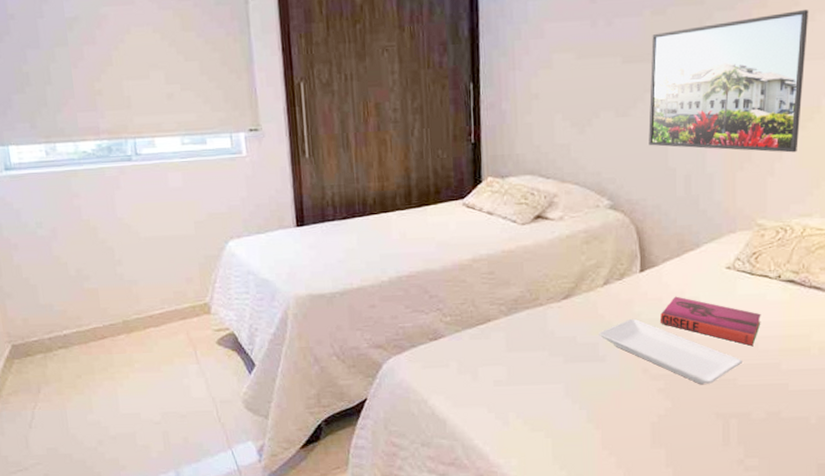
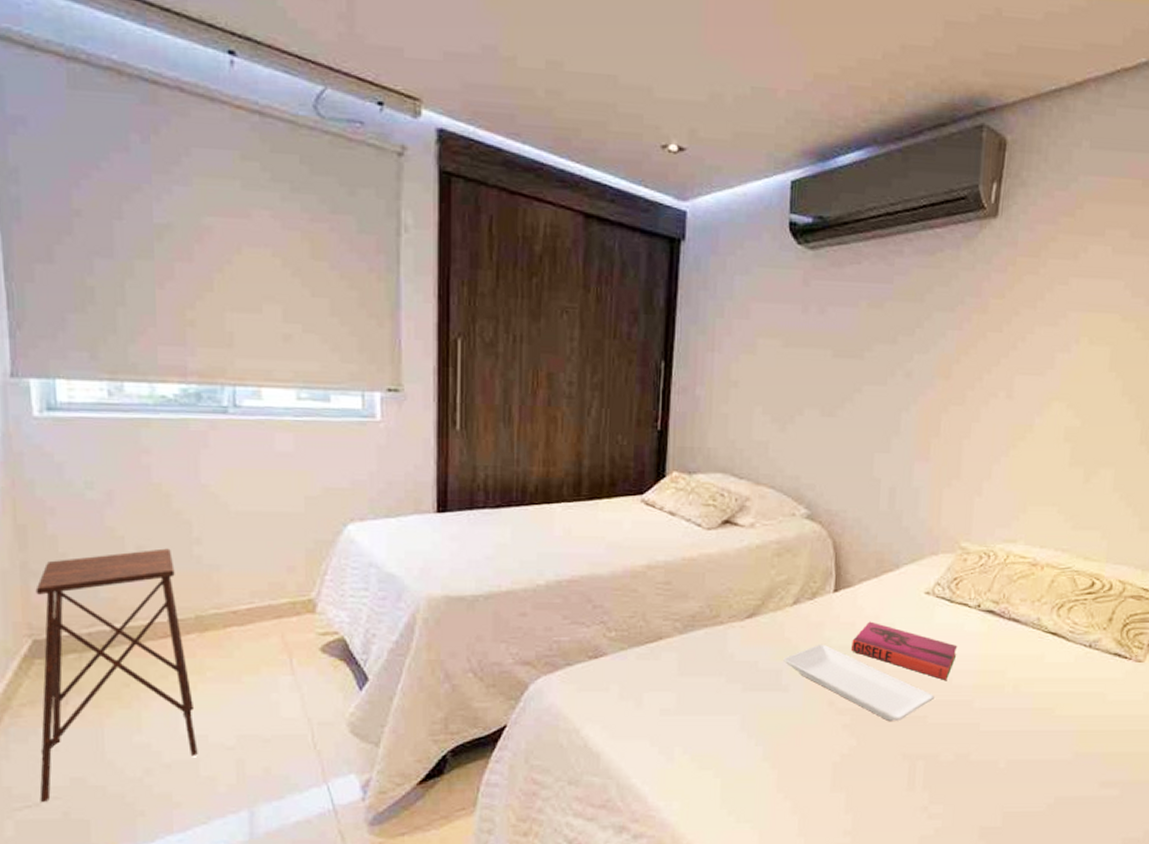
side table: none [10,270,134,468] -> present [35,548,198,803]
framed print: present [648,9,809,153] -> none [854,320,1029,473]

